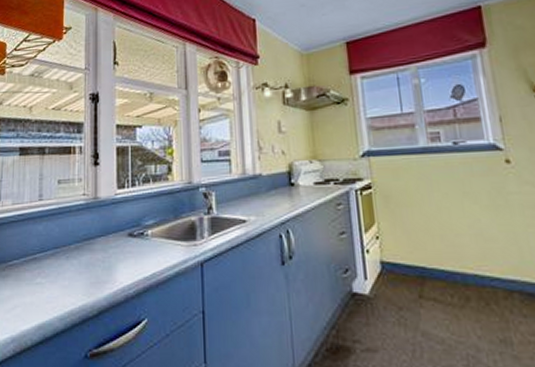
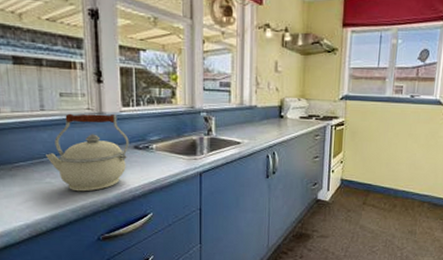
kettle: none [39,199,123,293] -> present [46,113,129,192]

